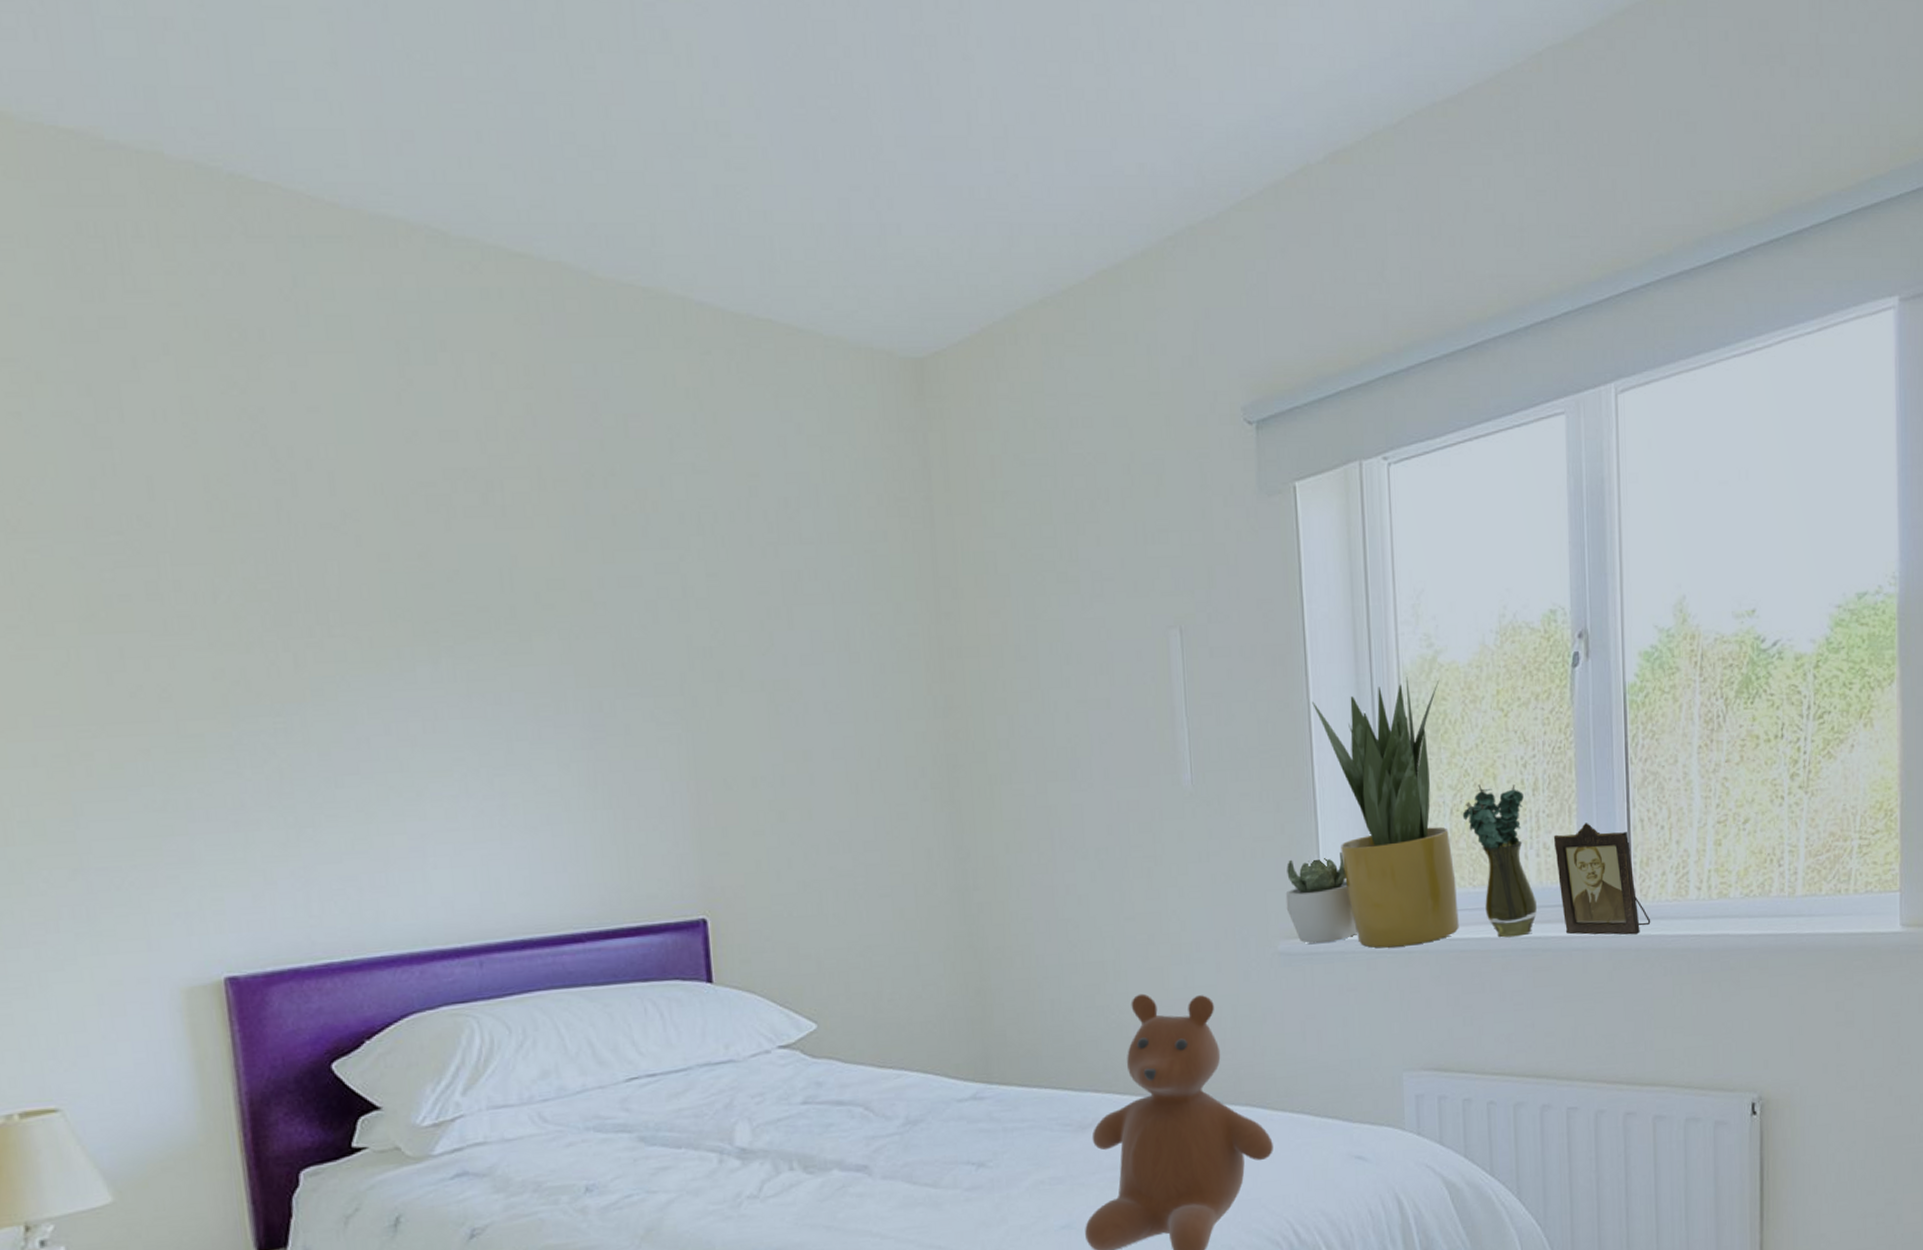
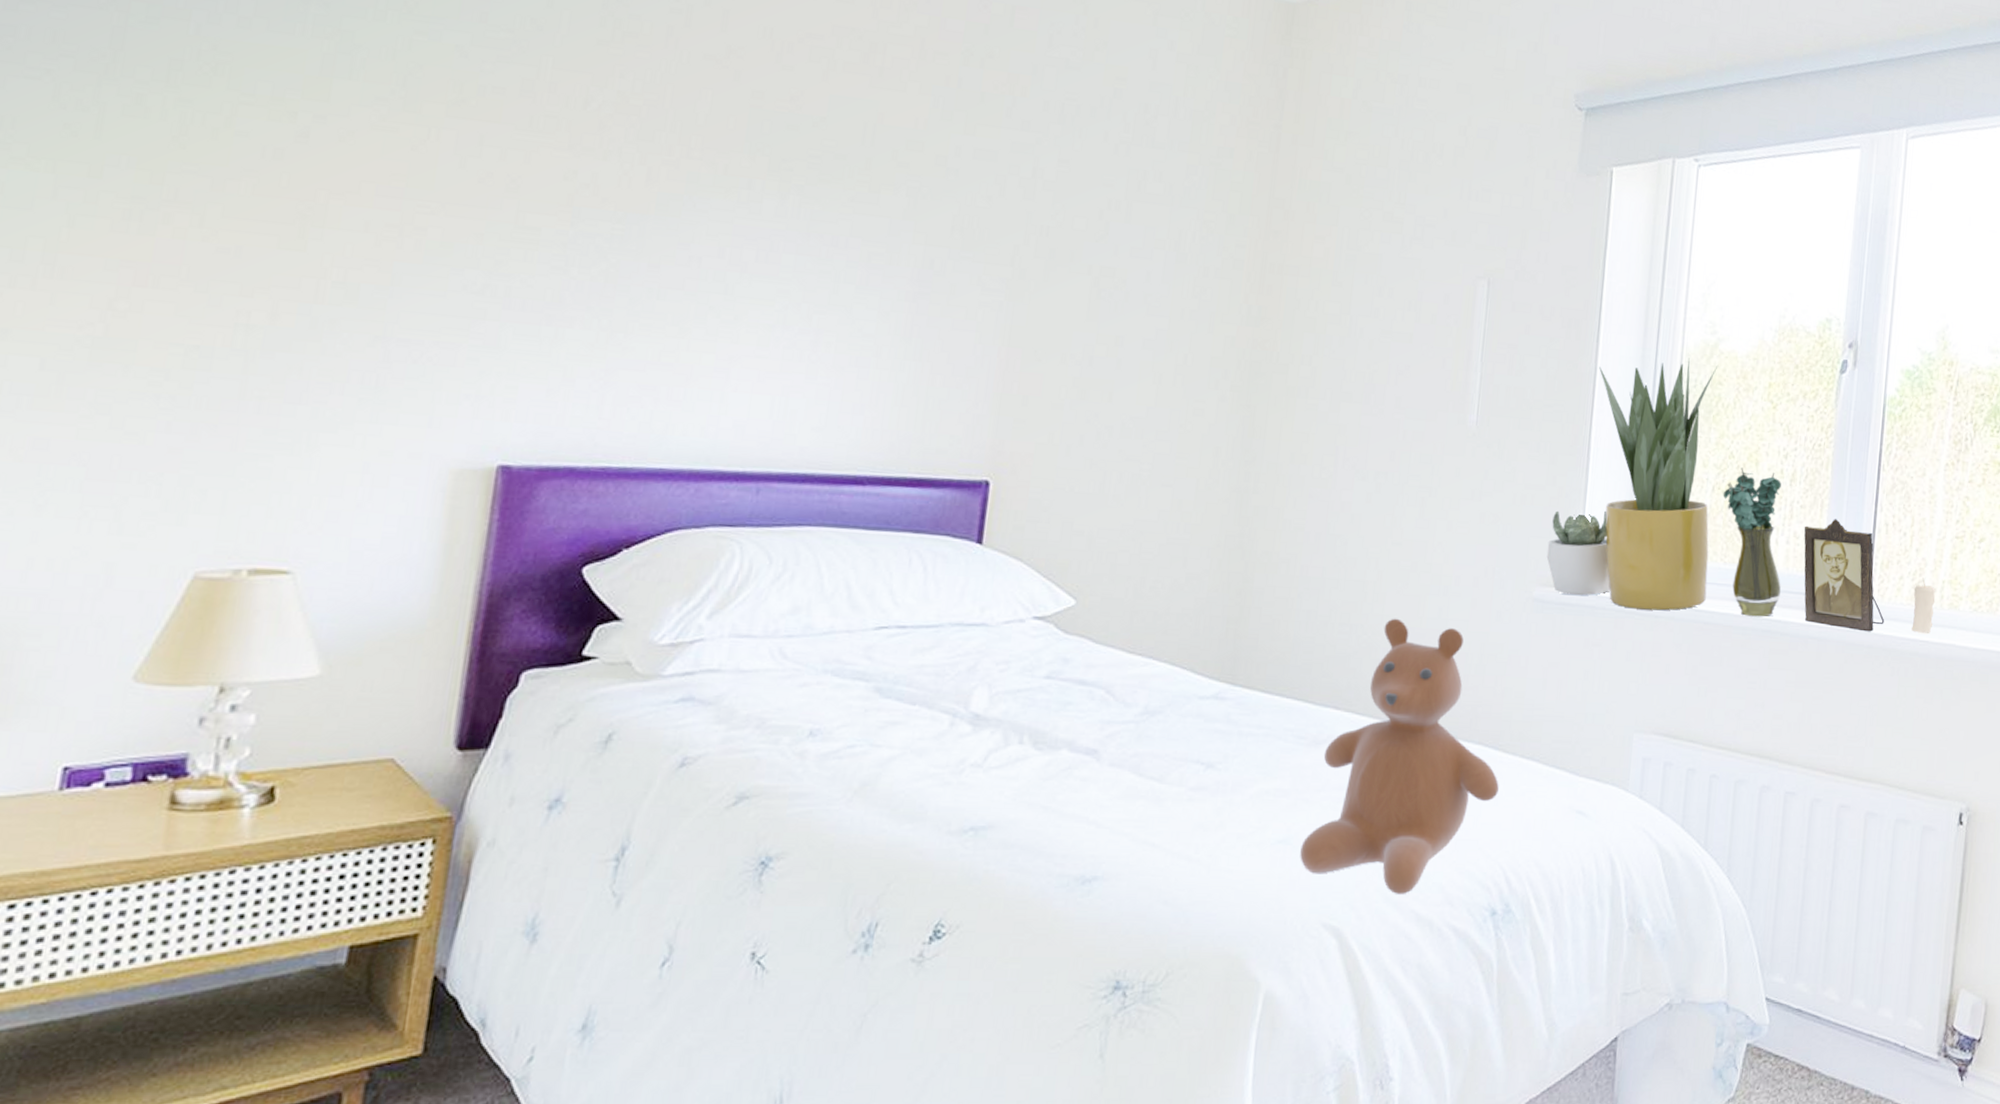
candle: none [1678,870,1703,928] -> present [1911,578,1935,633]

